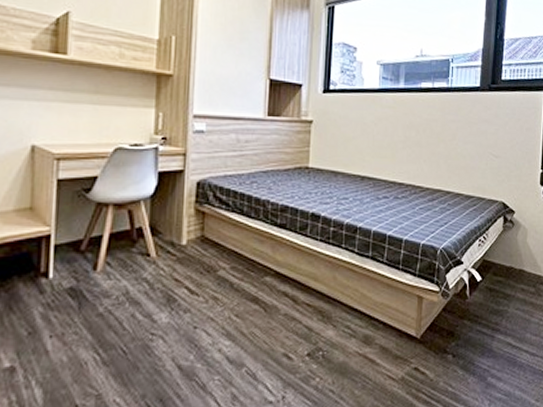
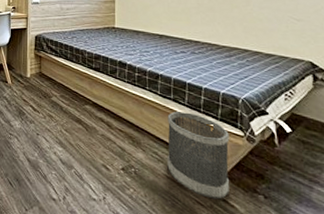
wastebasket: none [360,271,425,370] -> present [167,111,230,200]

